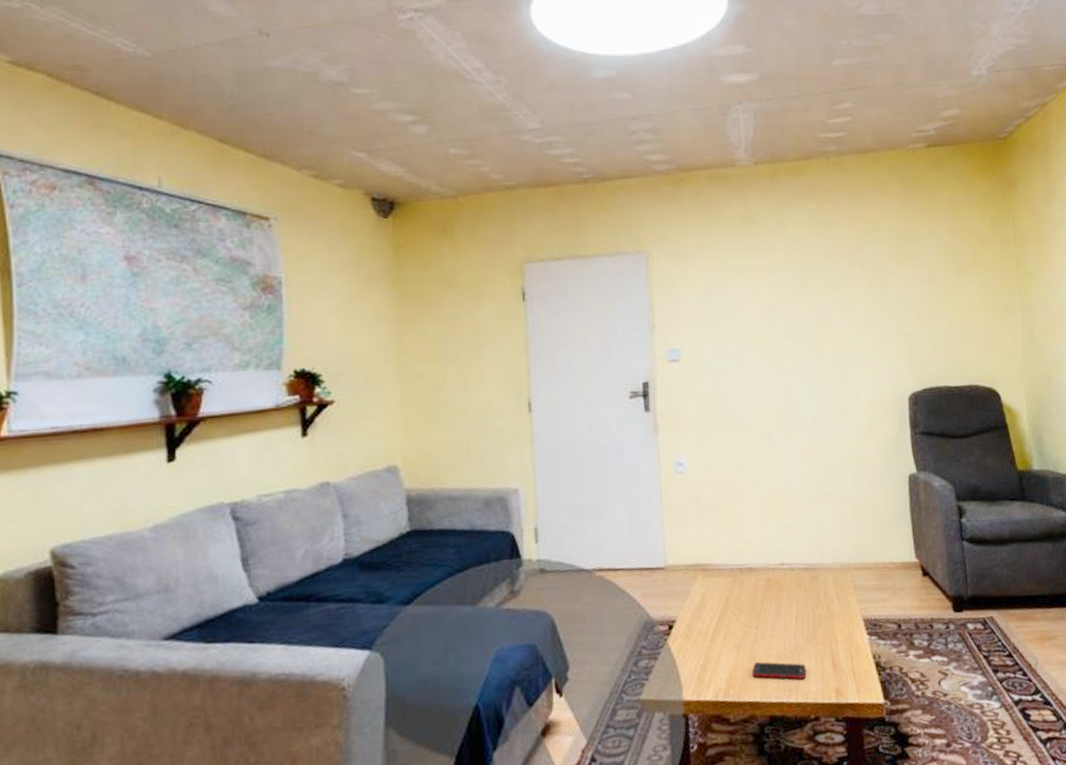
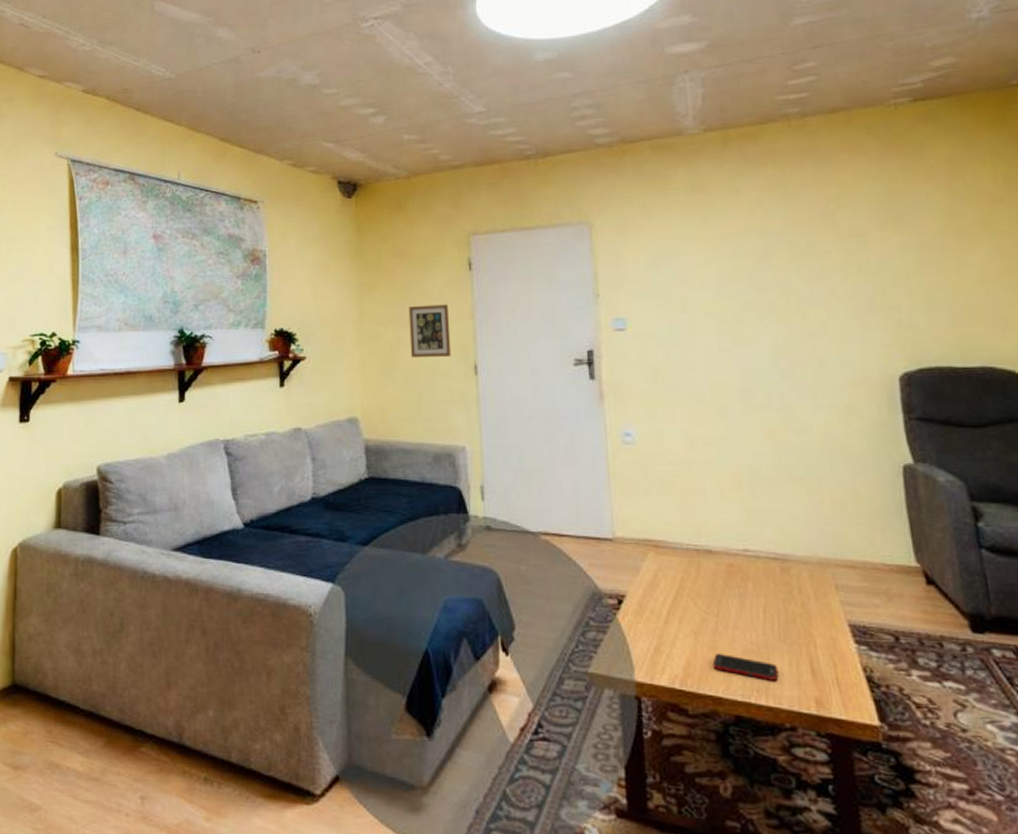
picture frame: none [455,337,504,397] -> present [408,304,452,357]

